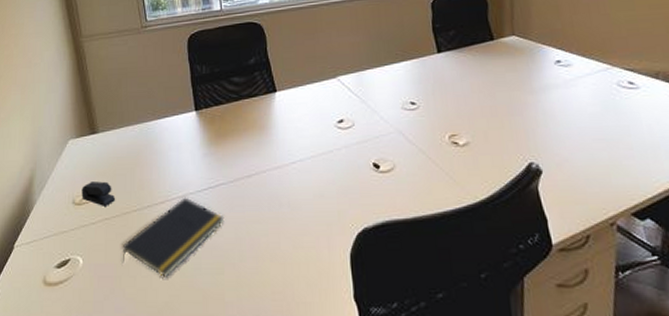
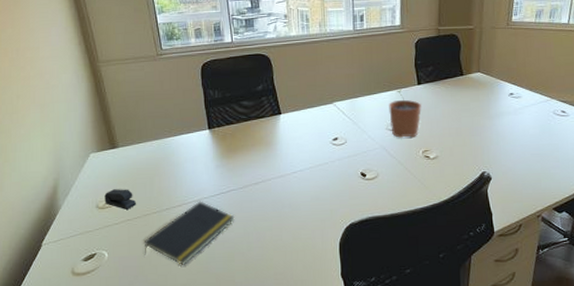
plant pot: none [403,59,444,119] -> present [389,90,421,138]

